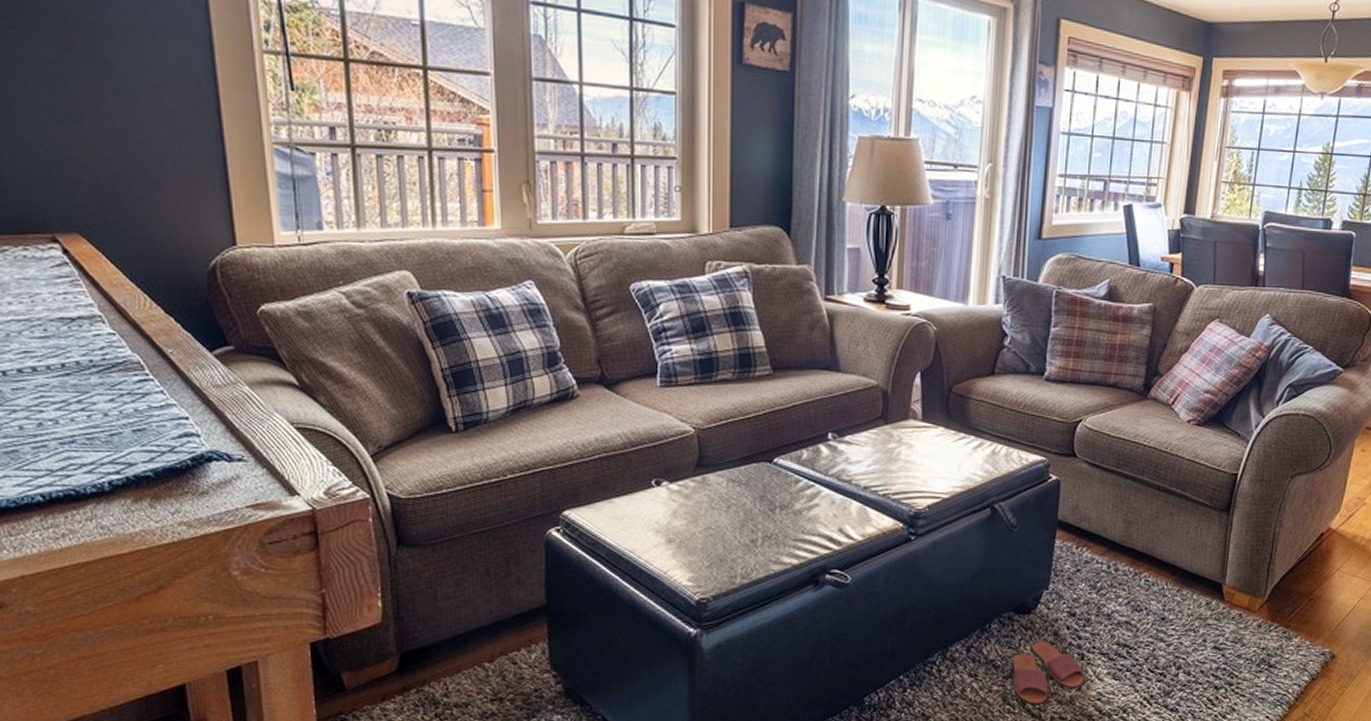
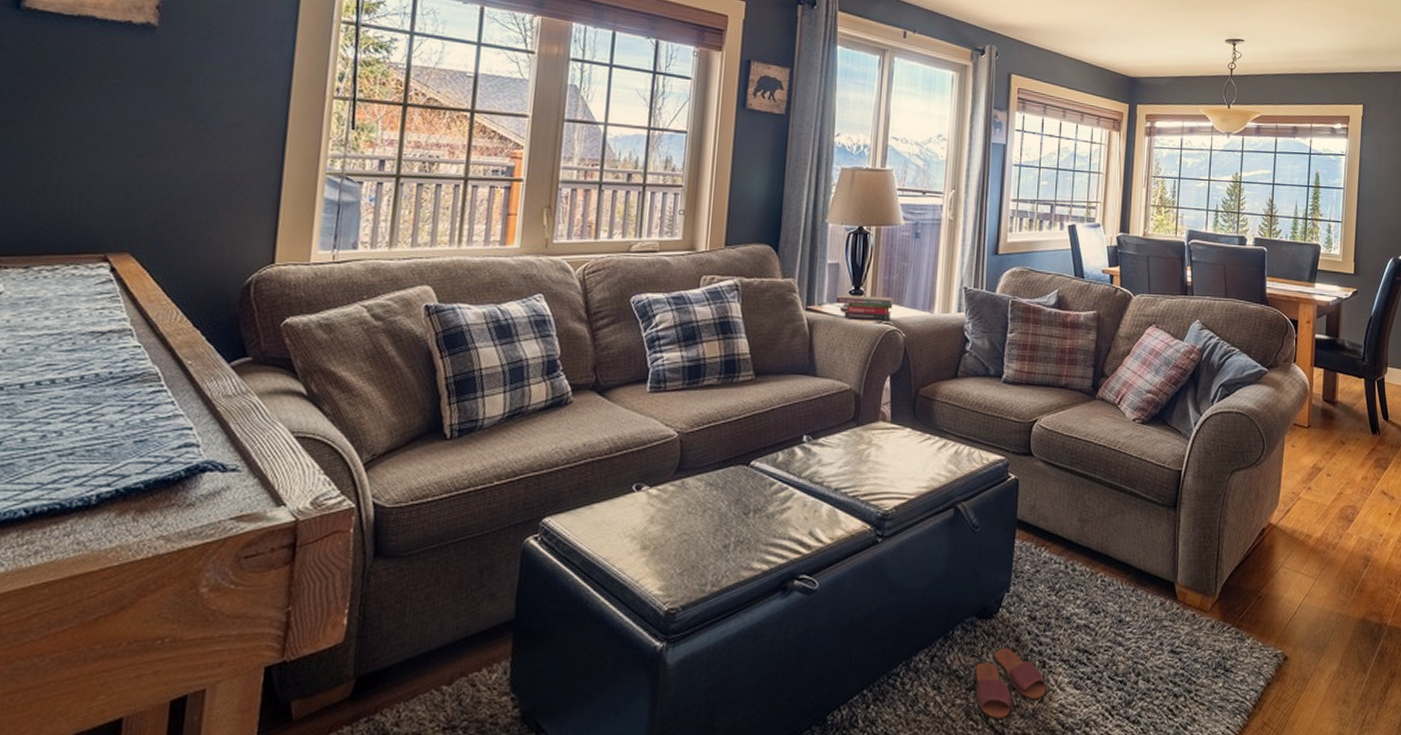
books: none [858,283,922,314] -> present [836,294,893,322]

